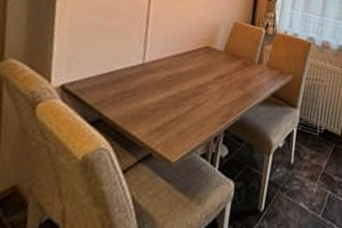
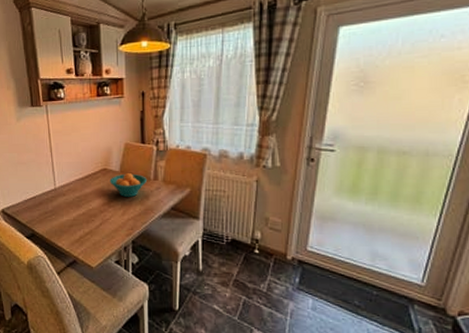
fruit bowl: none [210,54,251,80] -> present [109,173,147,197]

